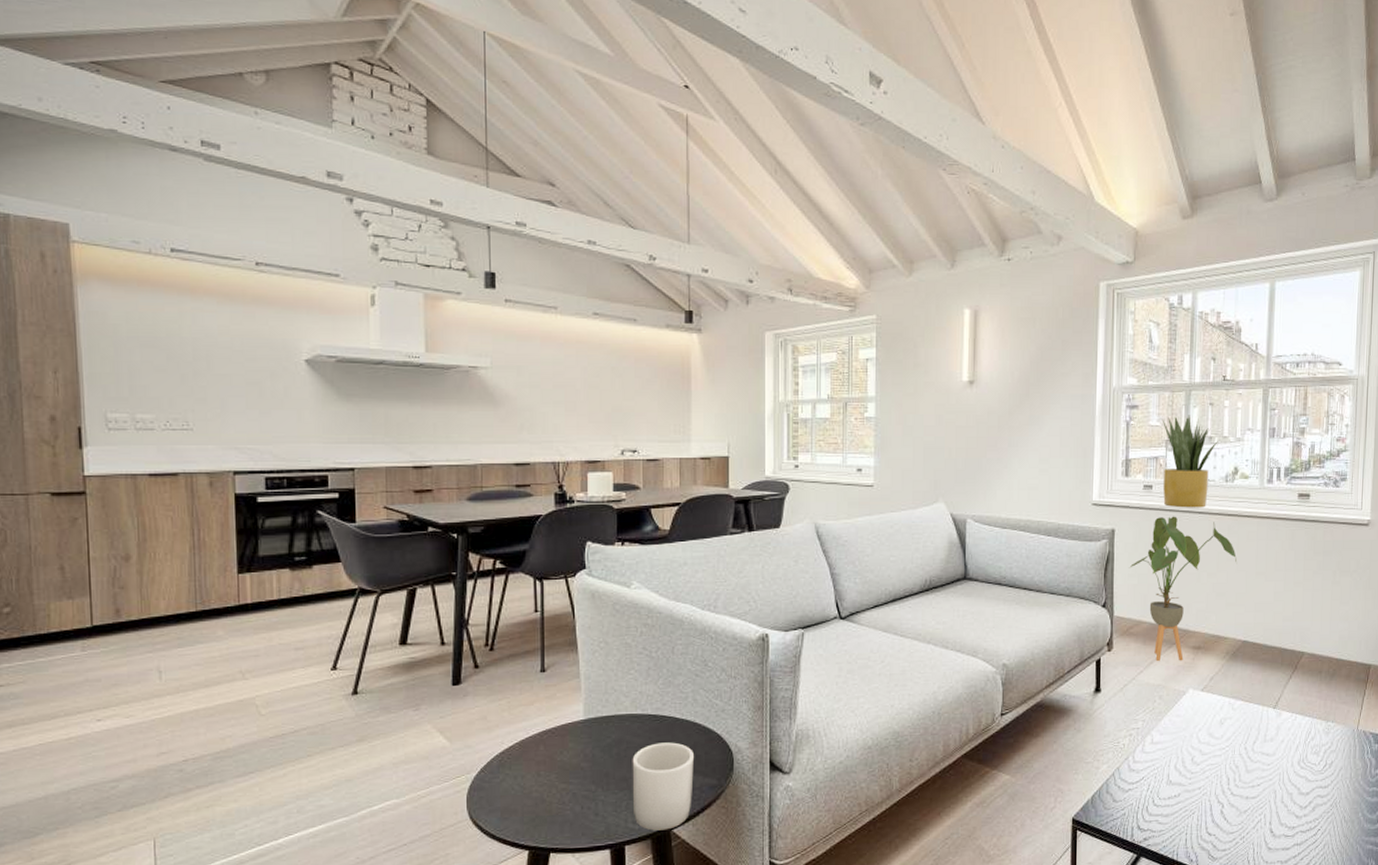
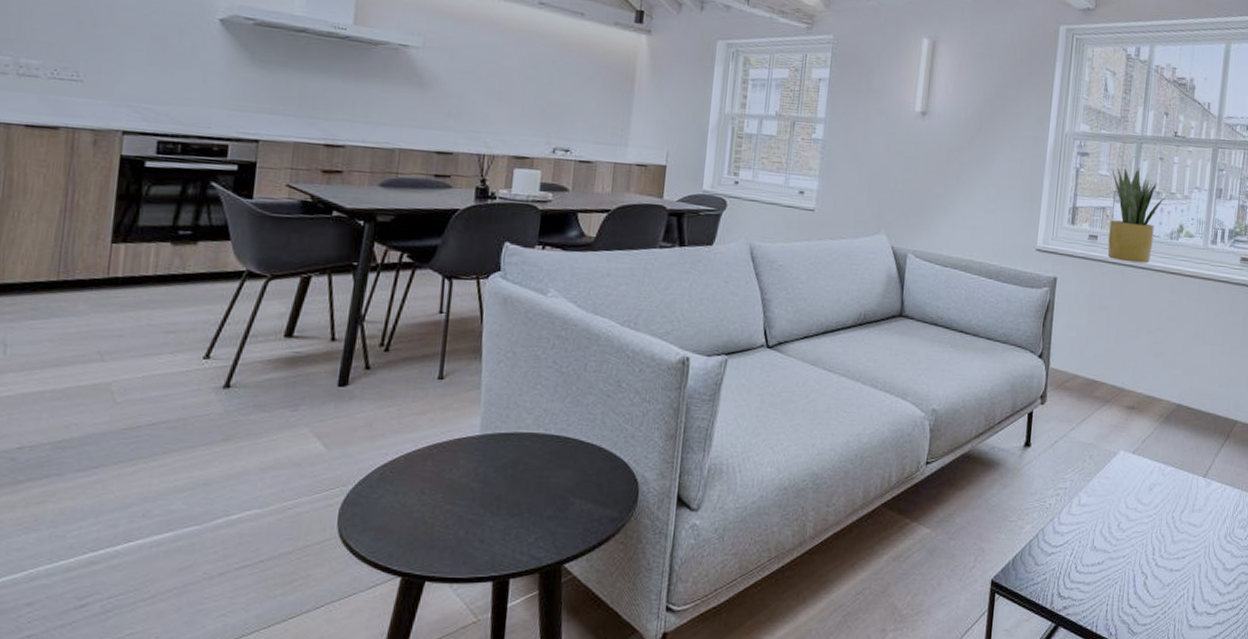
mug: present [632,742,695,831] -> none [522,467,597,564]
house plant: present [1129,516,1237,662] -> none [1068,269,1176,421]

